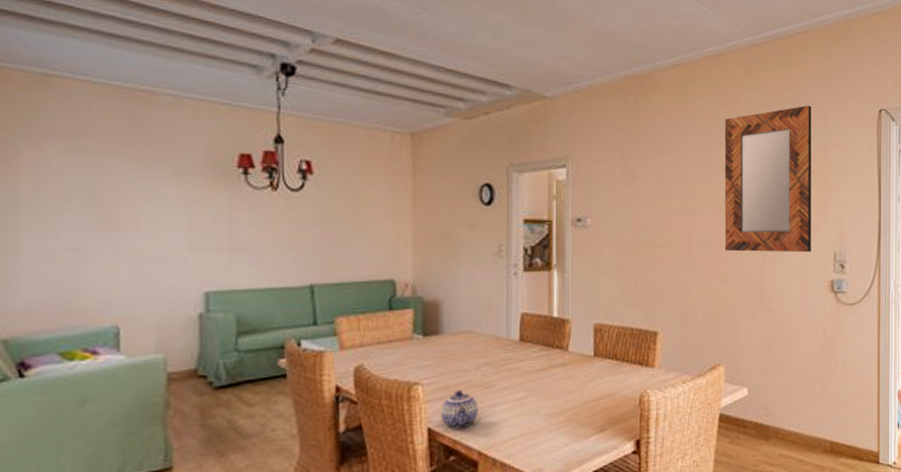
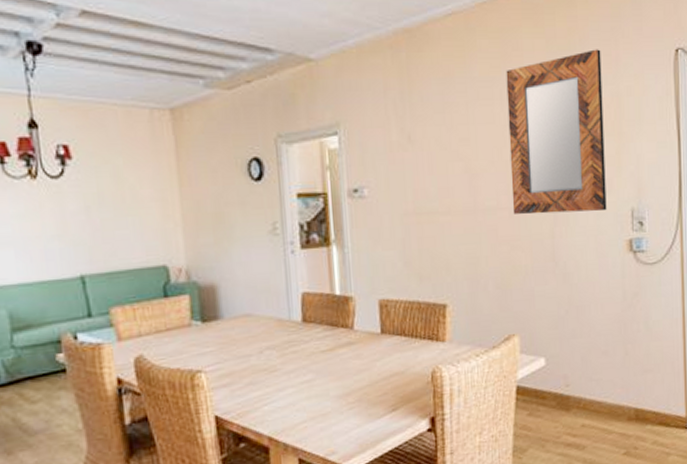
teapot: present [440,390,478,429] -> none [226,375,265,416]

